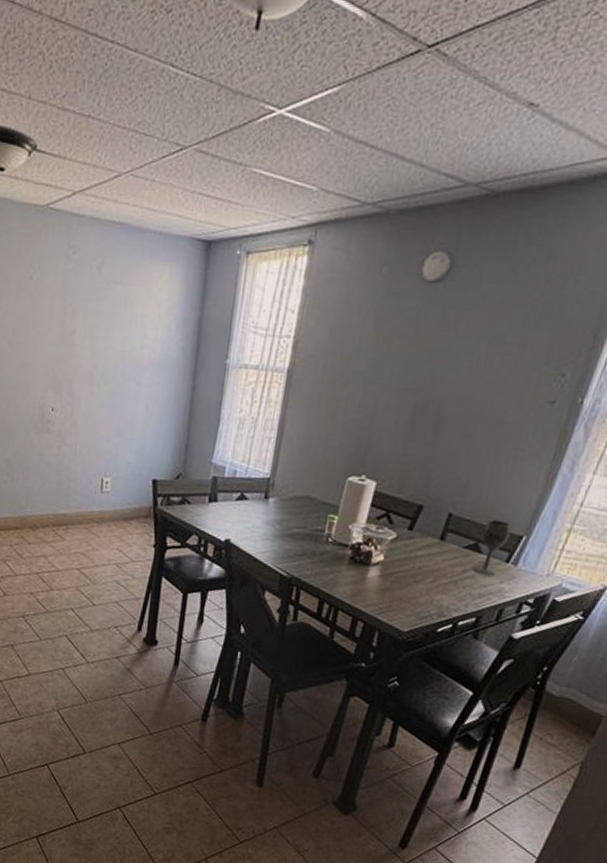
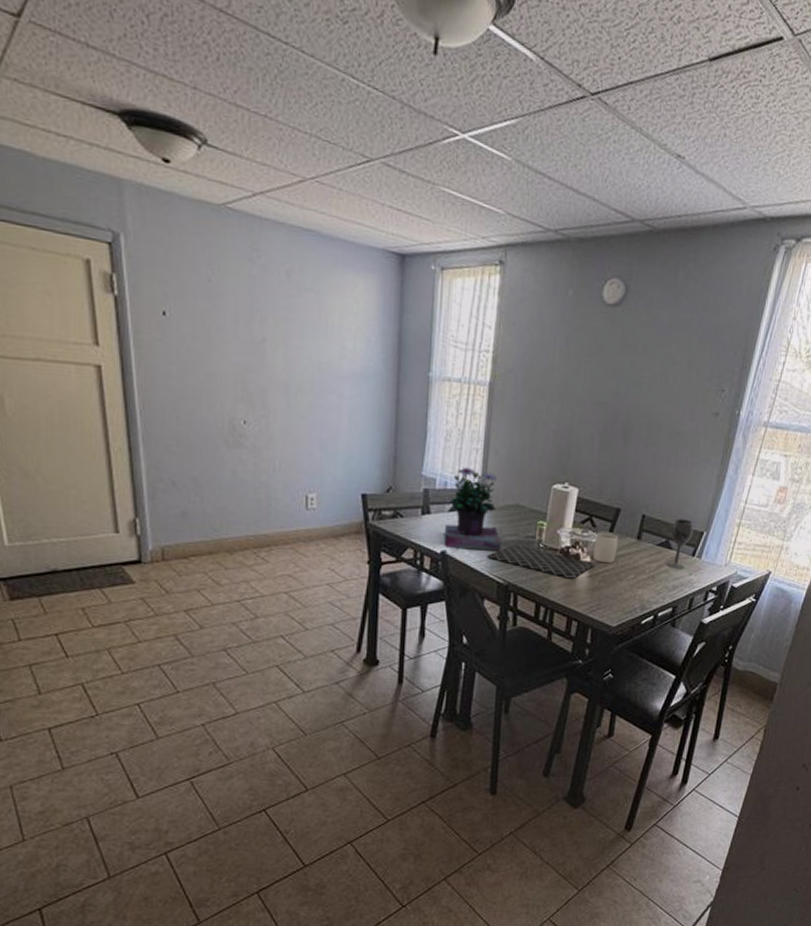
potted flower: none [229,455,288,544] -> present [444,467,501,552]
placemat: none [271,537,389,577] -> present [487,545,595,579]
mug: none [386,529,418,564] -> present [593,532,619,564]

